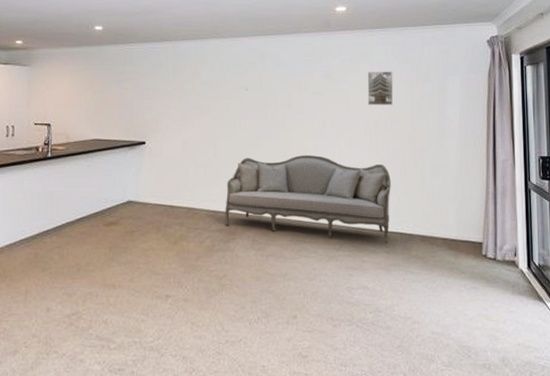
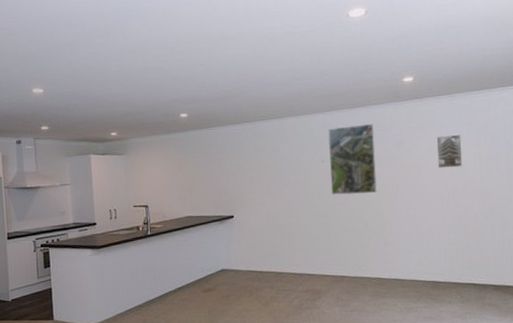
sofa: present [225,155,391,244] -> none [310,218,464,294]
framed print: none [253,52,303,128] -> present [328,123,378,195]

